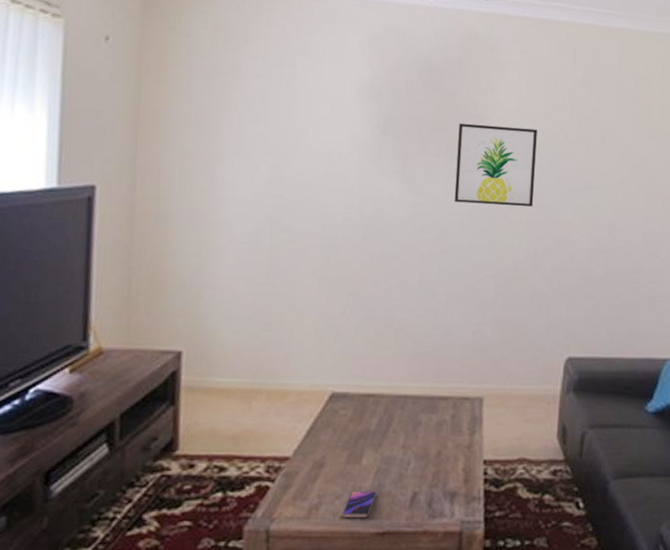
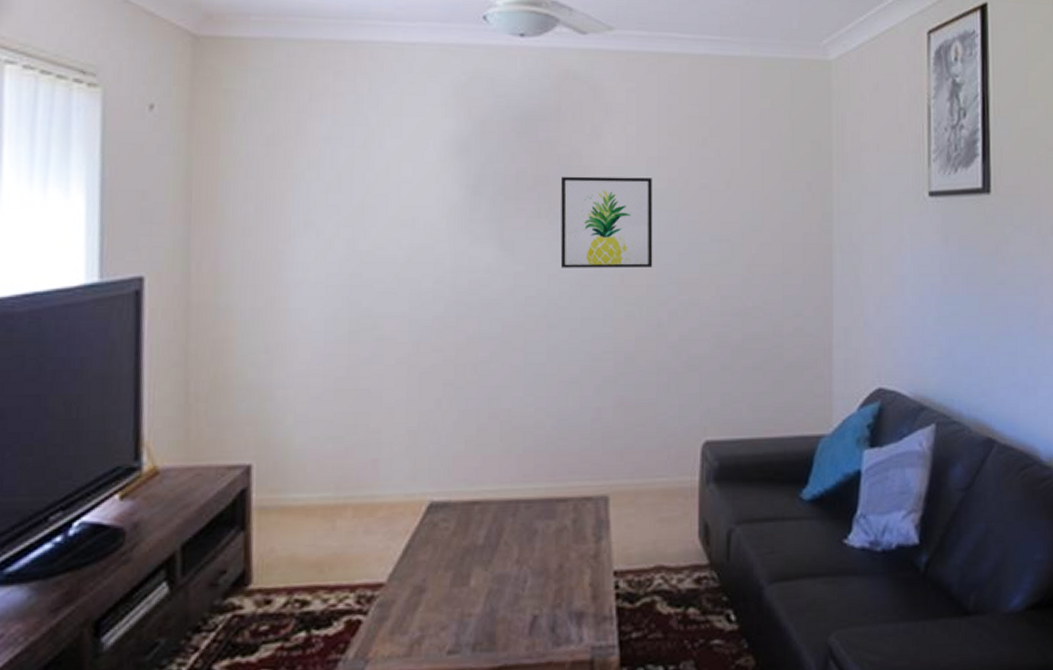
smartphone: present [342,491,376,518] -> none [450,617,489,652]

